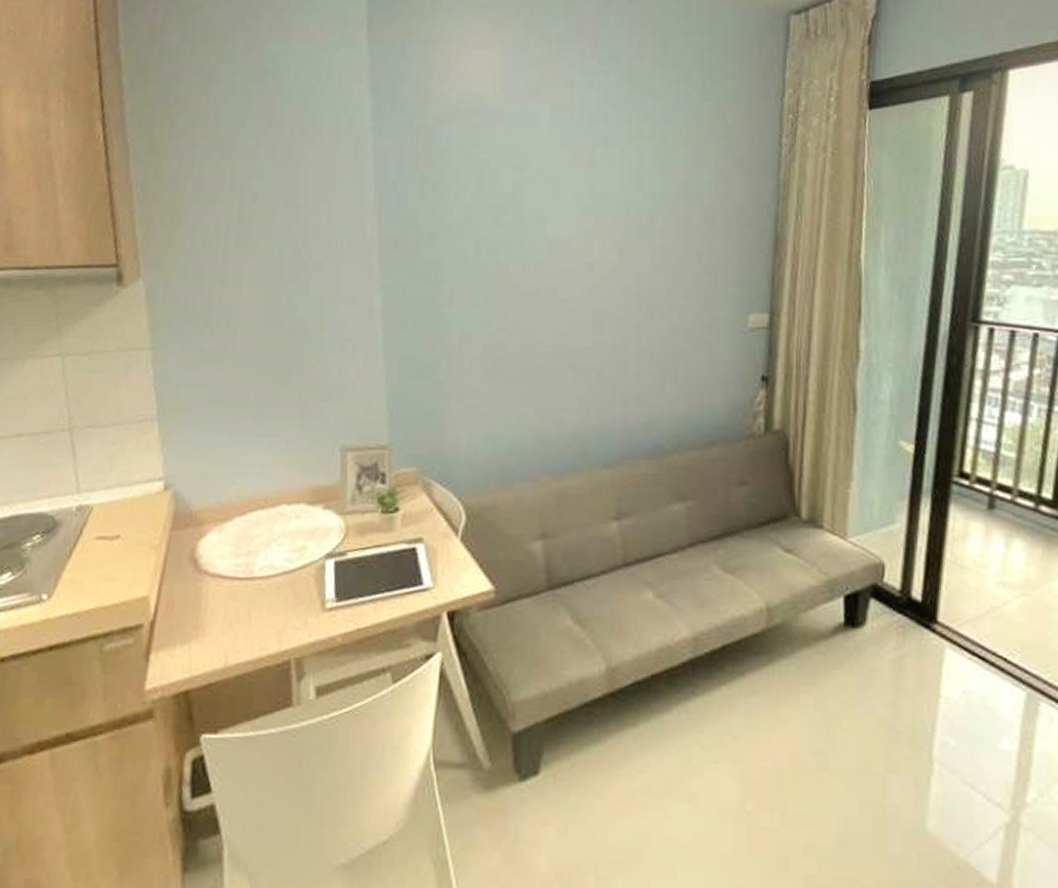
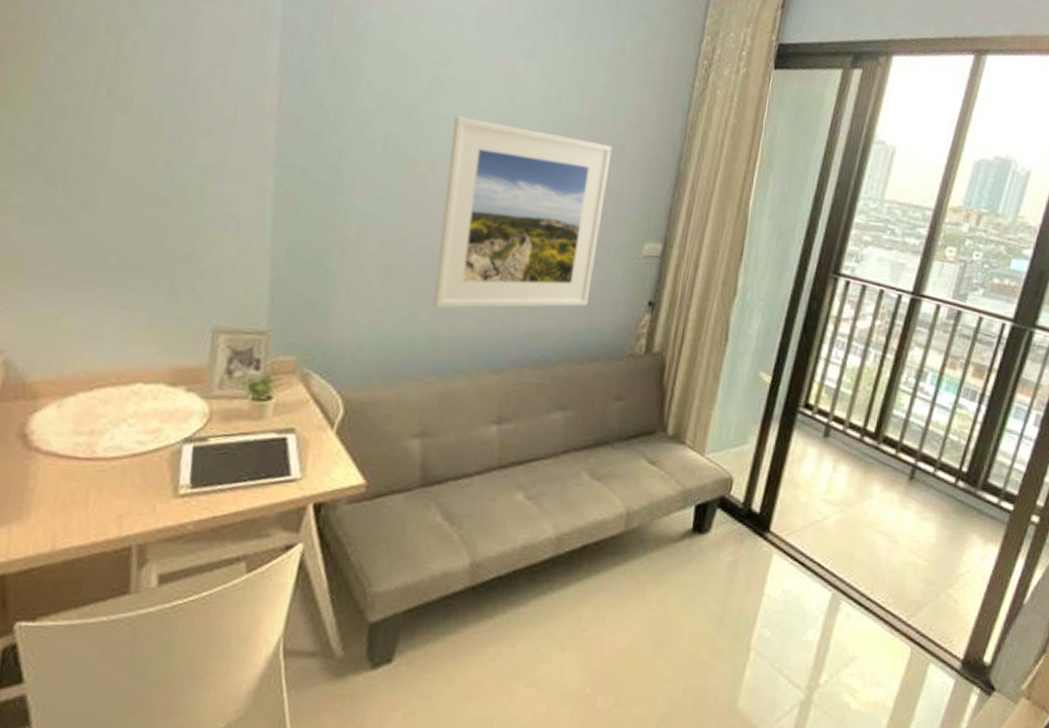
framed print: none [539,214,702,407] -> present [433,116,613,309]

